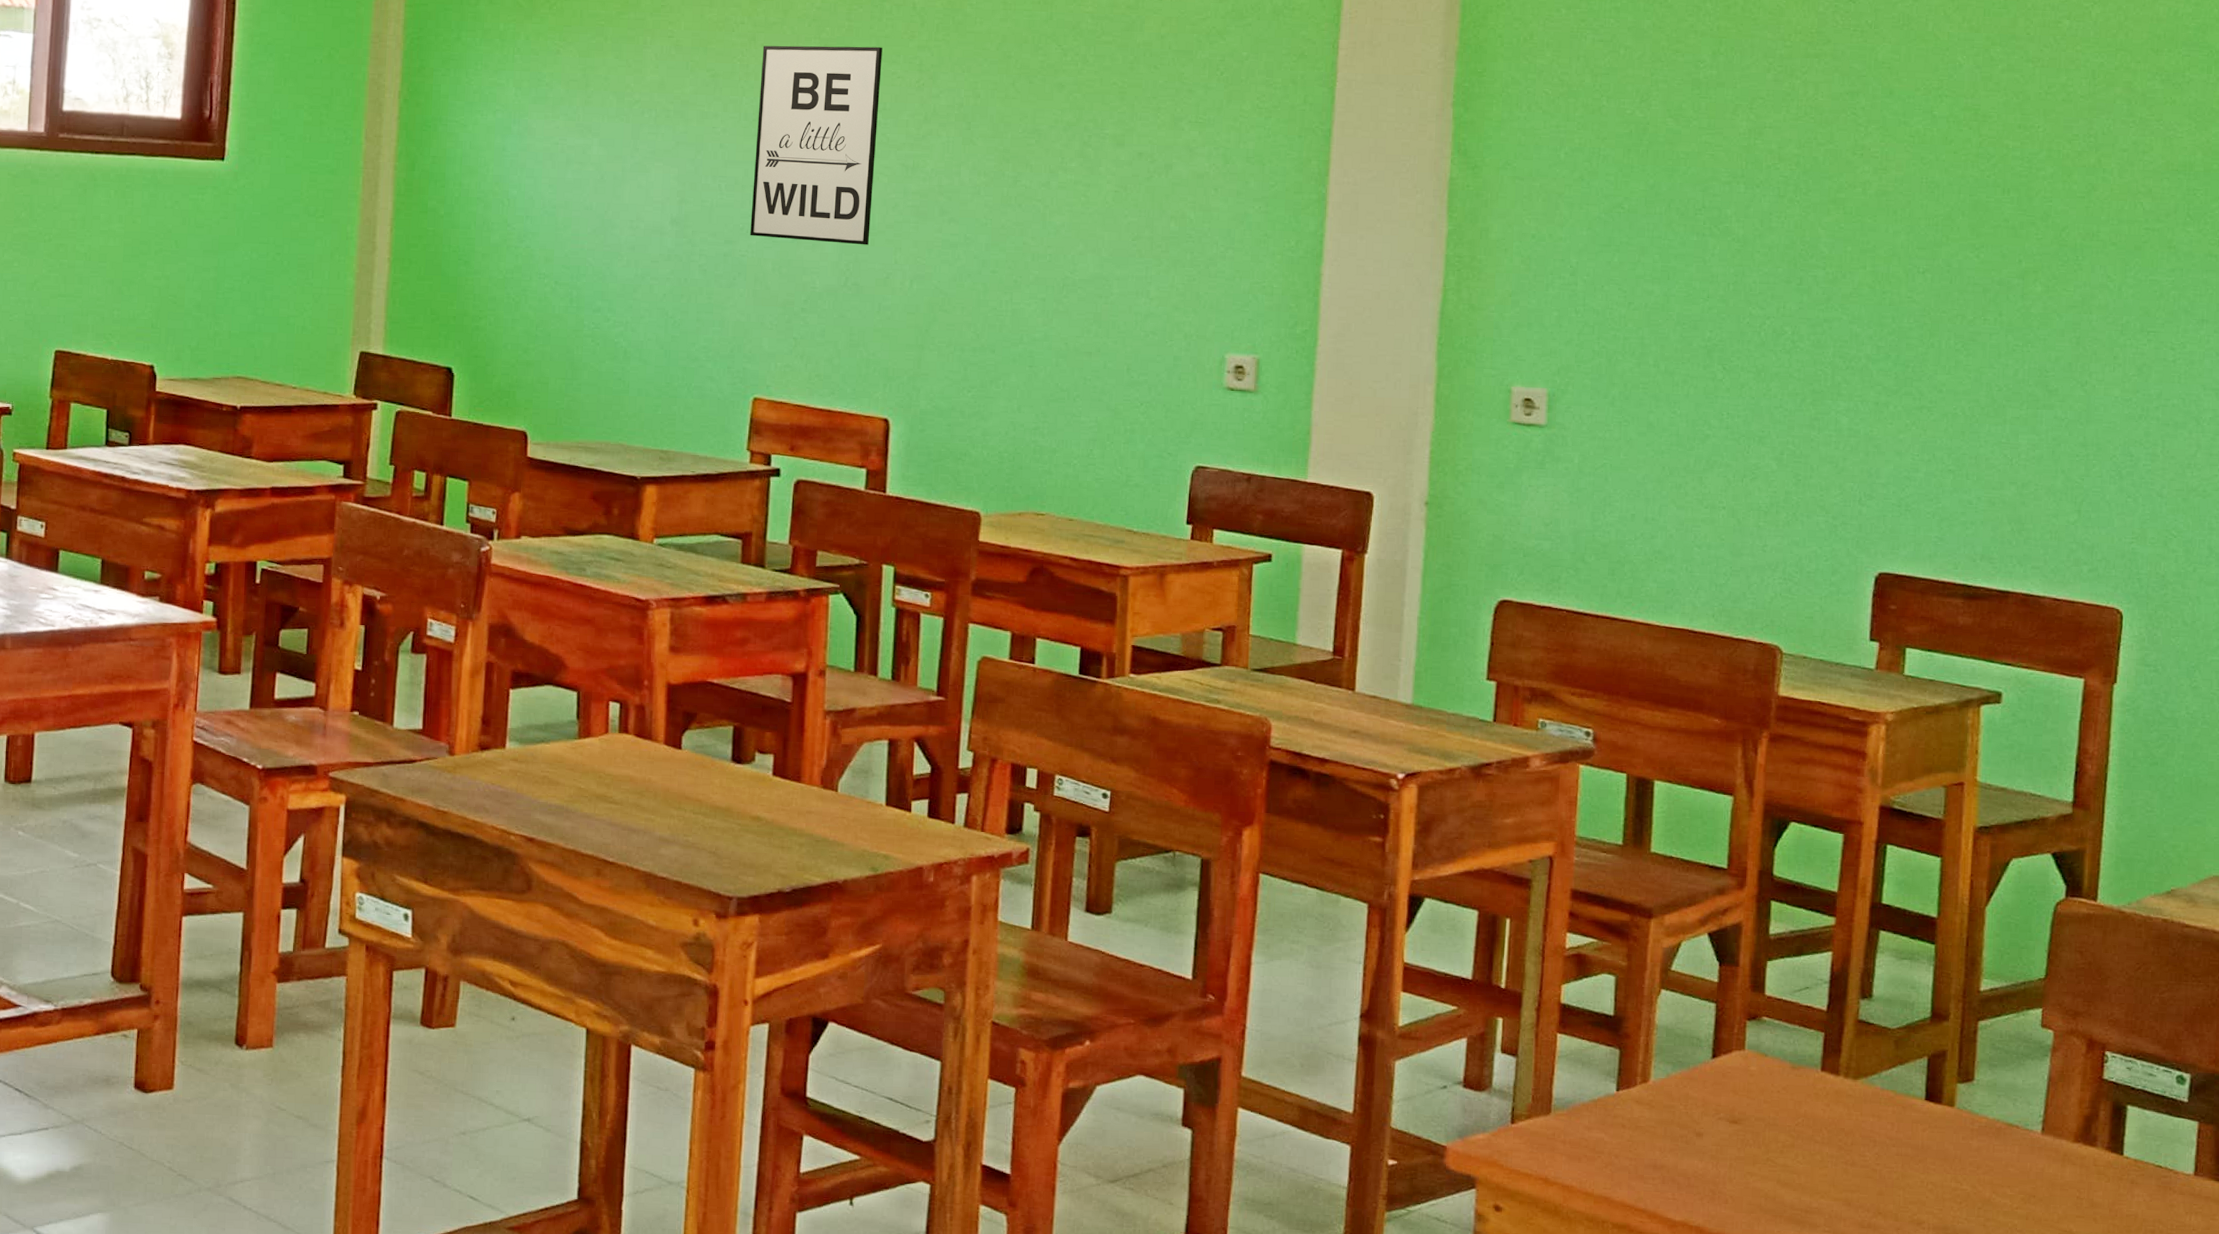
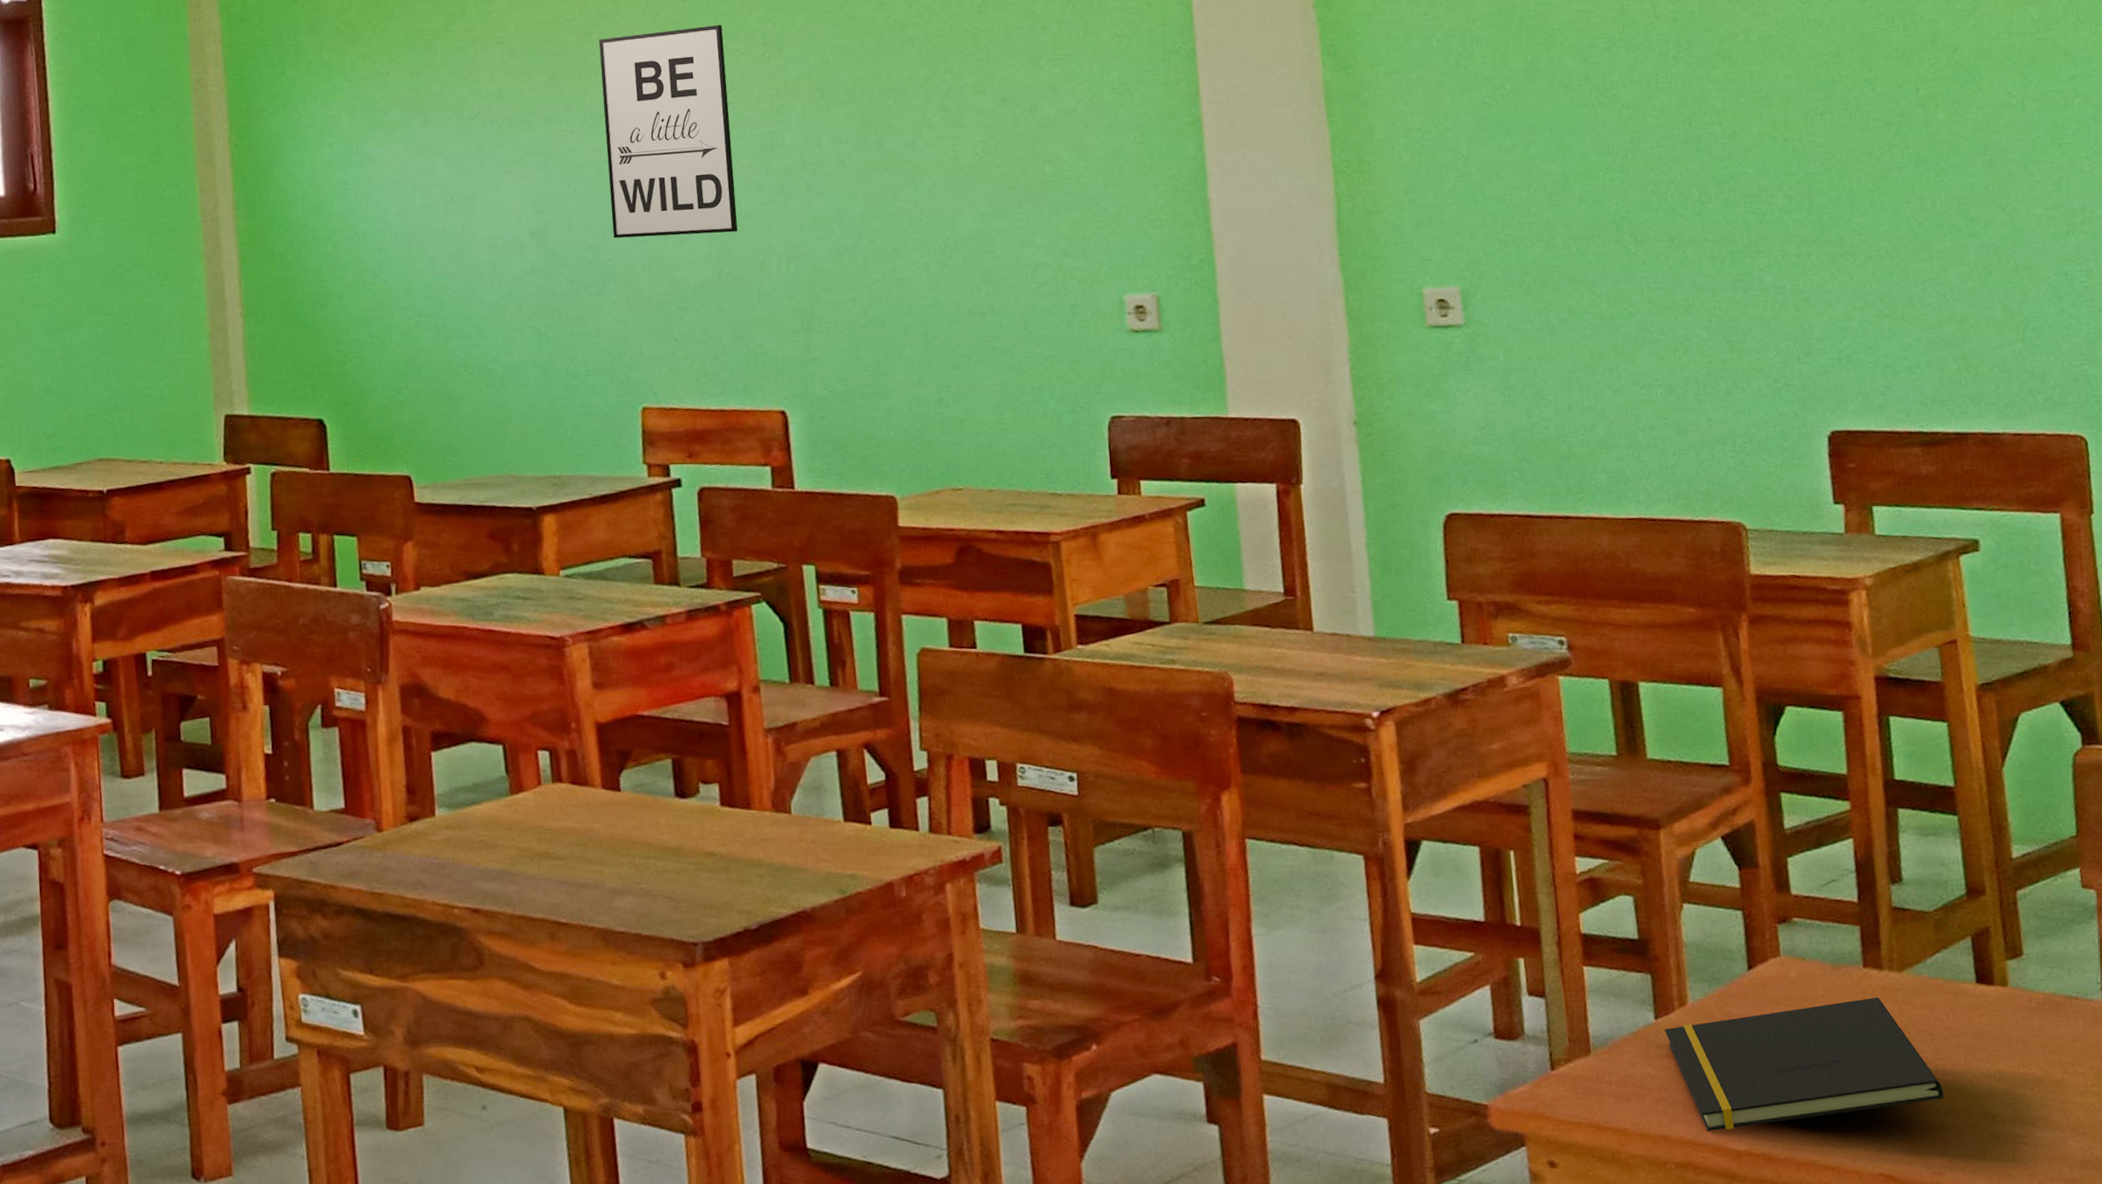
notepad: none [1623,1099,1876,1201] -> present [1664,997,1944,1131]

